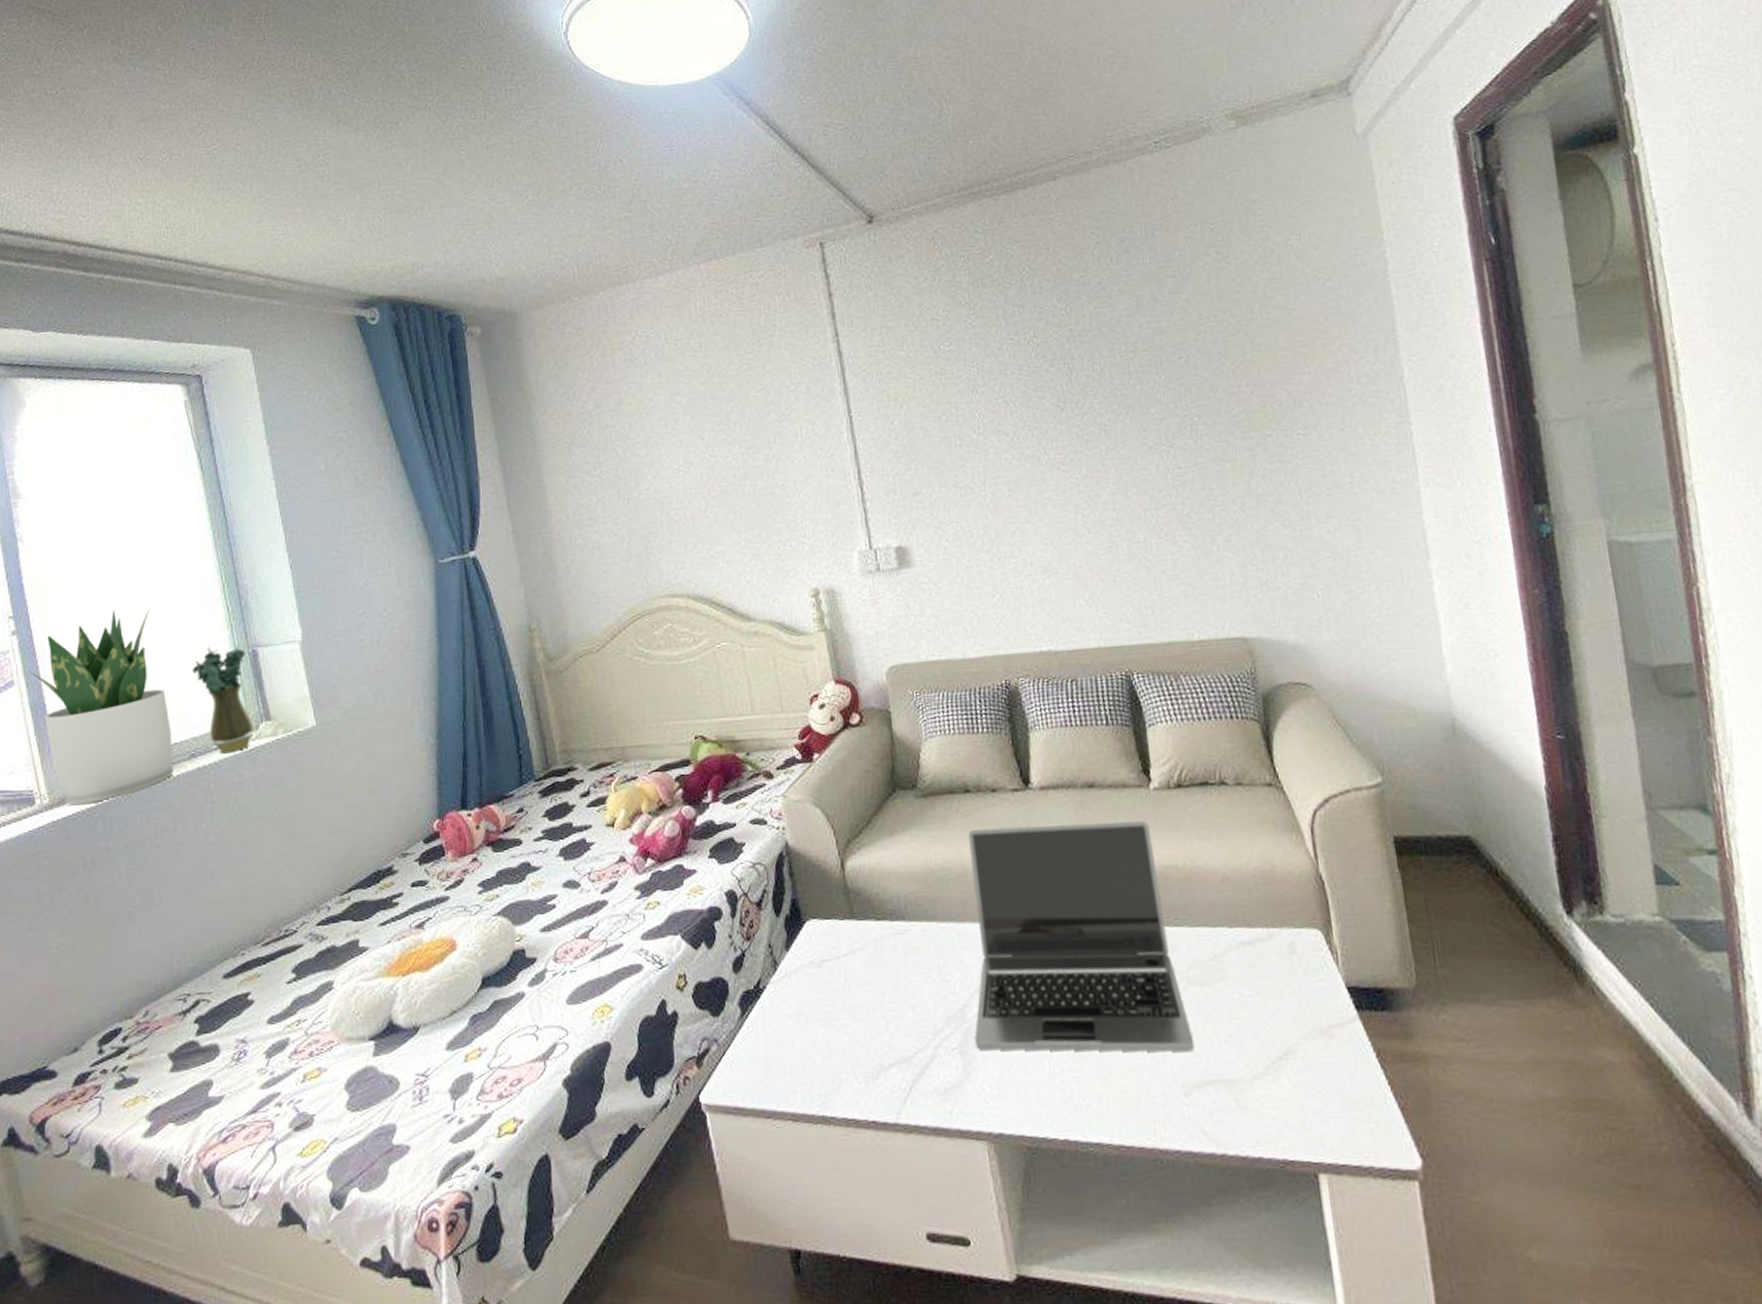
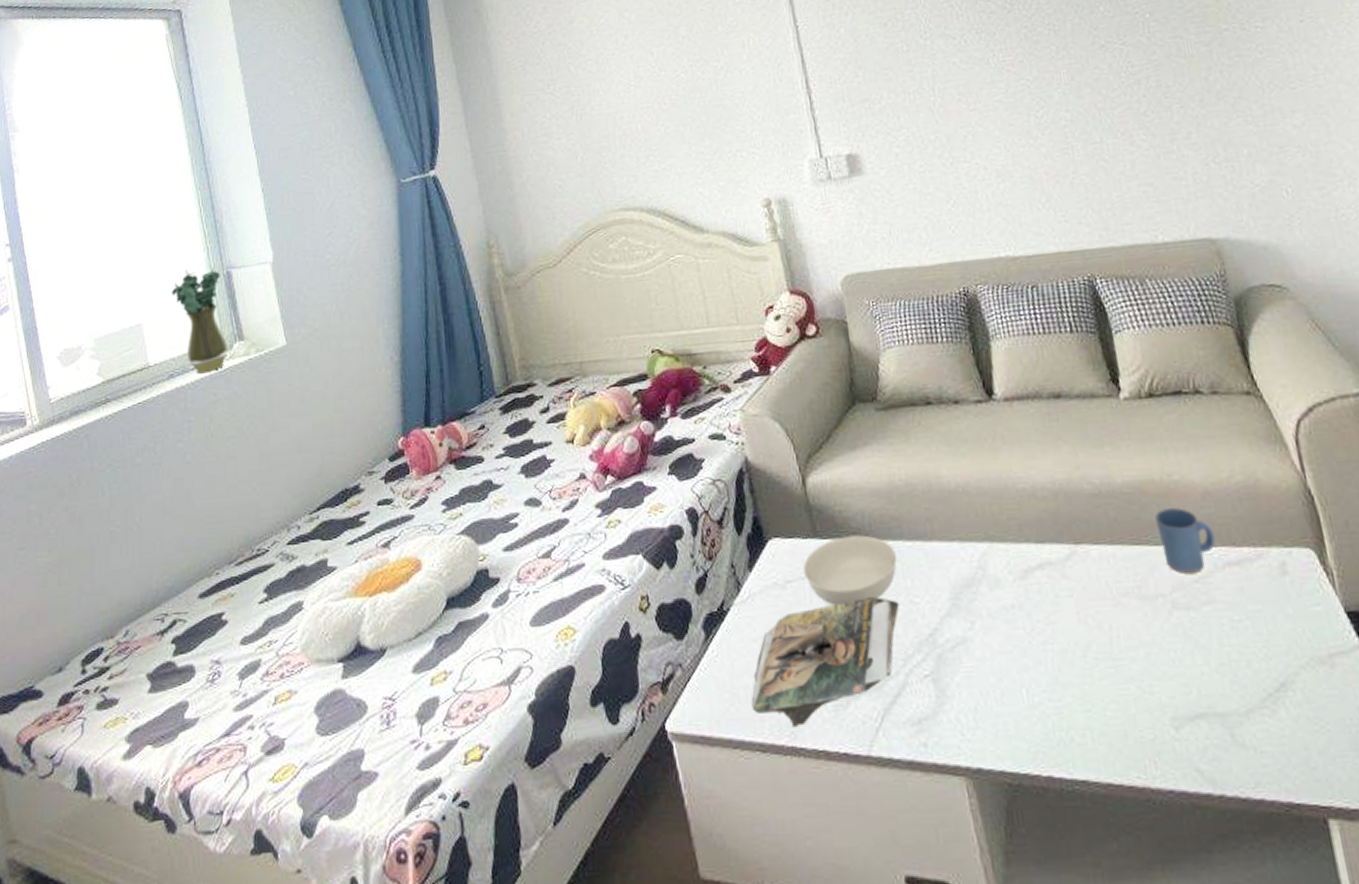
planter: present [28,609,173,806] -> none [22,234,153,427]
magazine: none [784,975,931,1098] -> present [751,597,900,728]
bowl: none [838,916,930,983] -> present [802,535,897,606]
laptop: present [967,821,1195,1053] -> none [931,433,1183,683]
mug: none [1177,891,1231,952] -> present [1155,508,1215,574]

